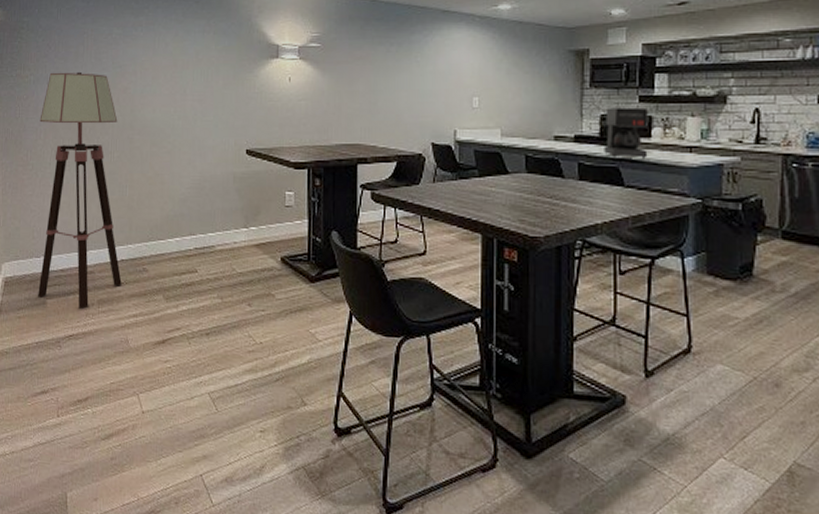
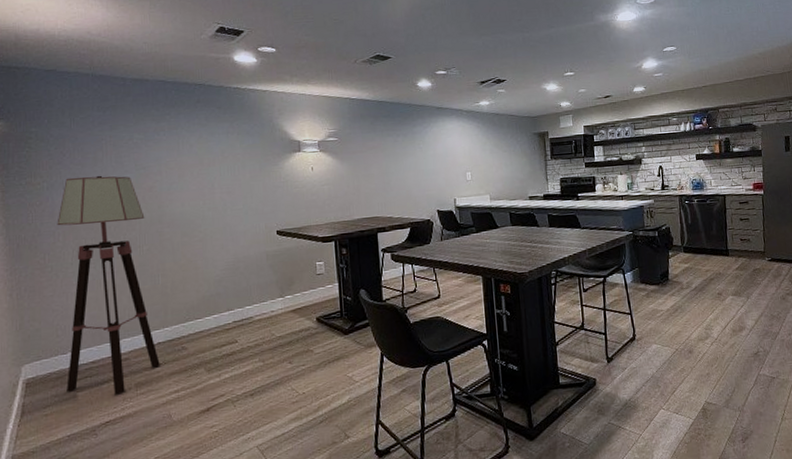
coffee maker: present [604,107,648,160] -> none [563,171,595,209]

